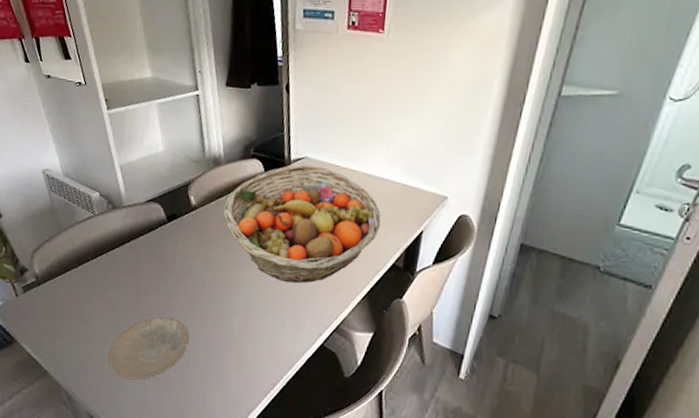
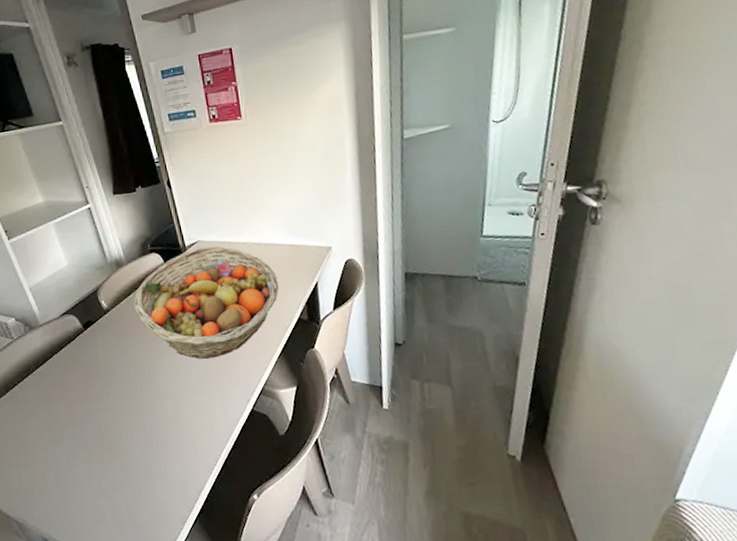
plate: present [107,317,190,380] -> none [51,421,128,492]

